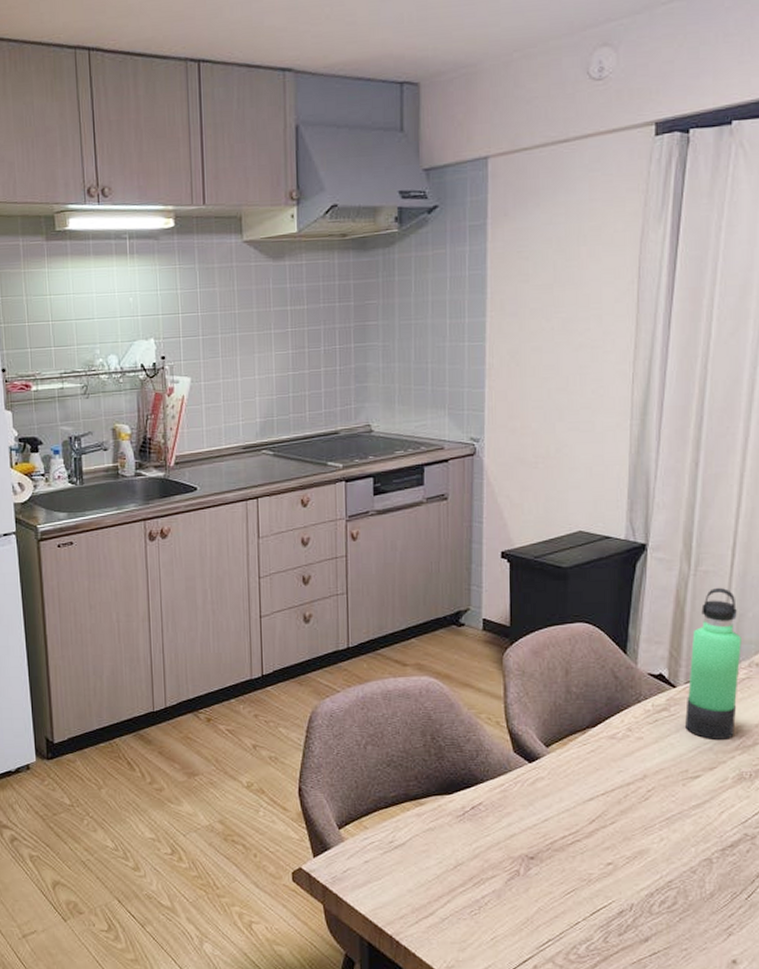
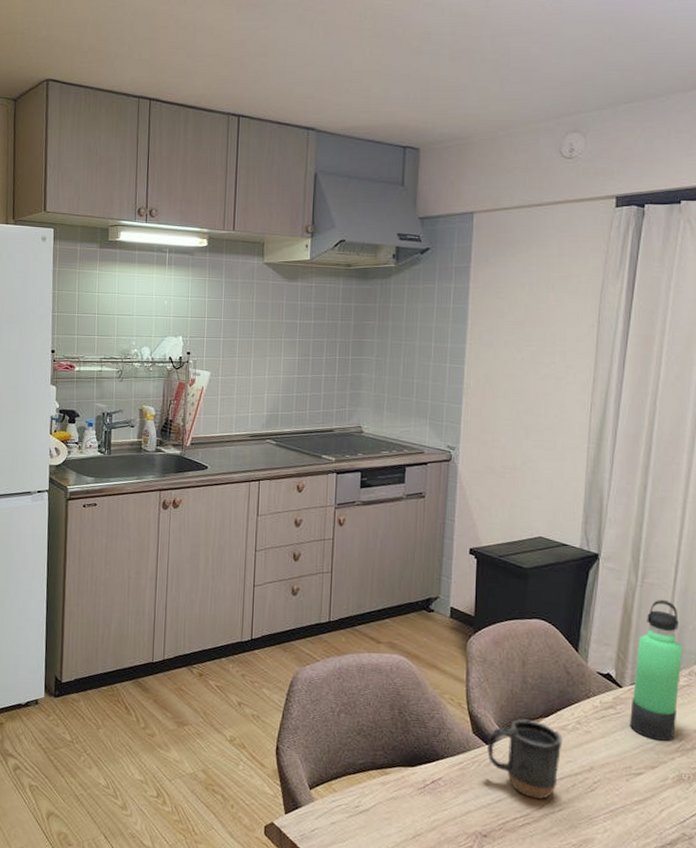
mug: none [530,732,612,814] -> present [487,719,563,799]

